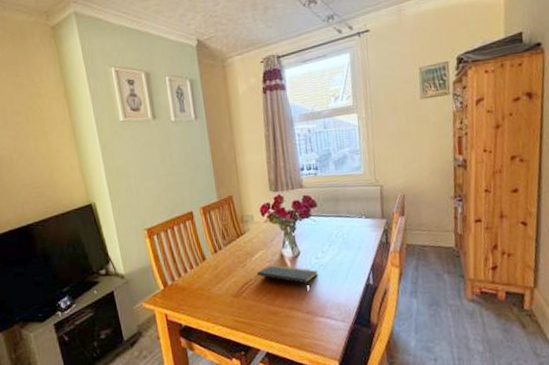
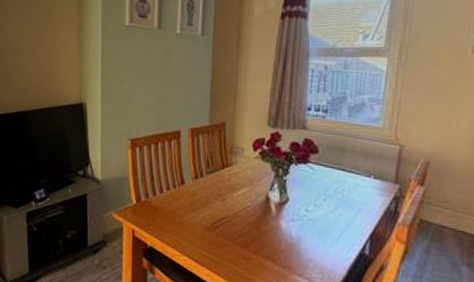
notepad: present [256,265,319,285] -> none [235,206,306,238]

